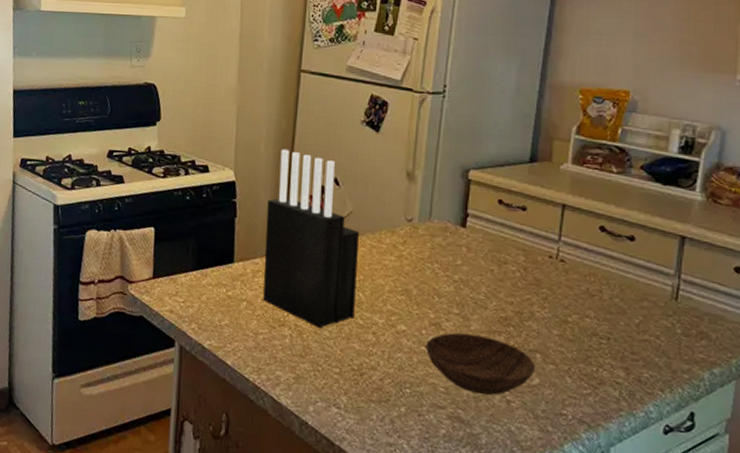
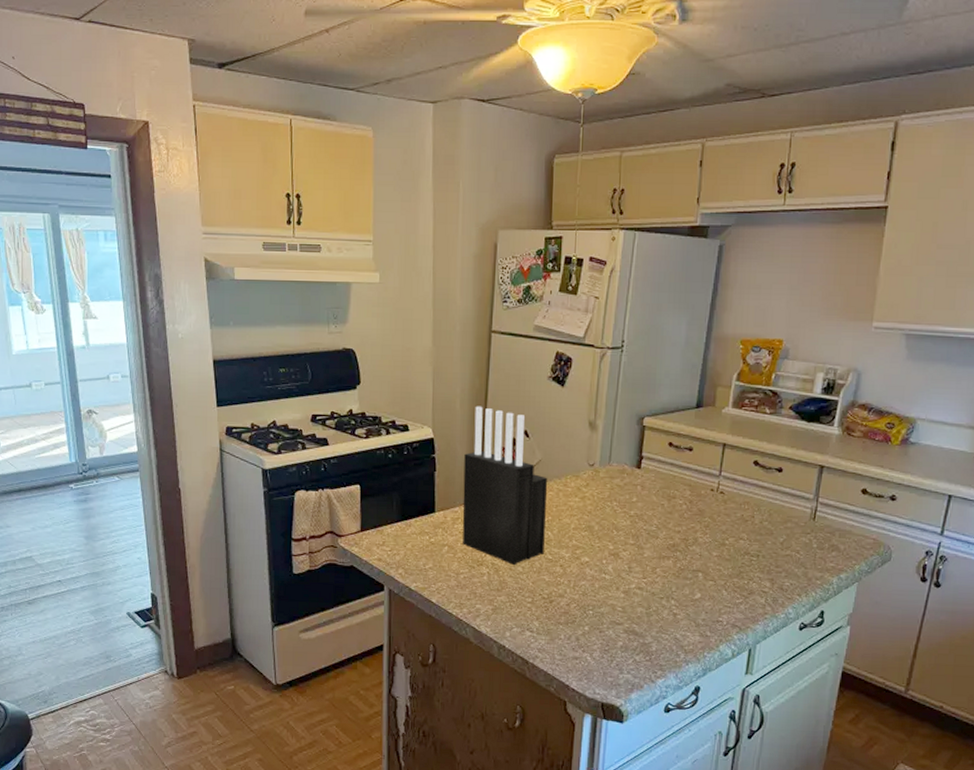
bowl: present [426,333,536,395] -> none [606,560,698,610]

